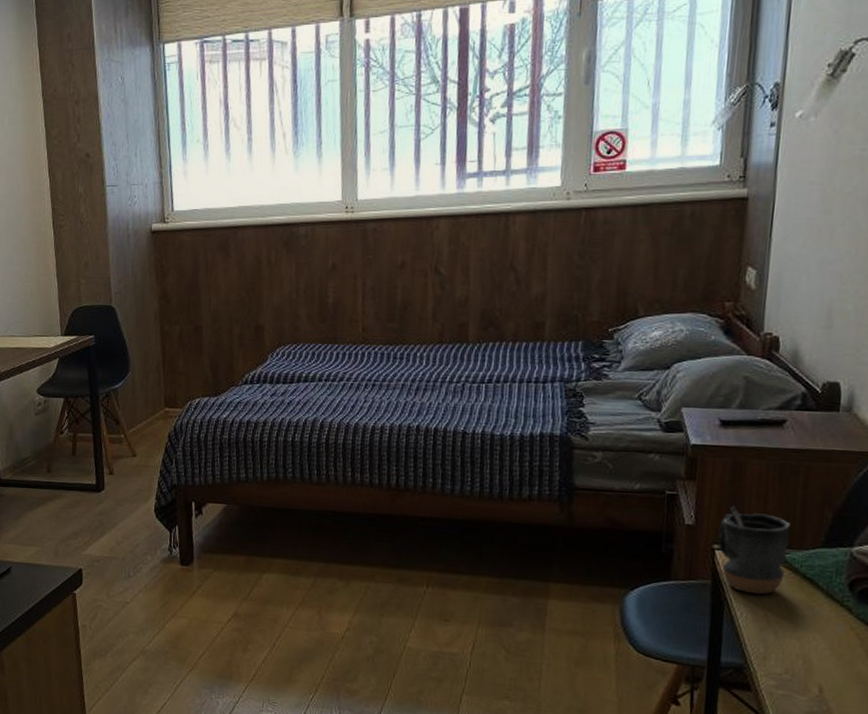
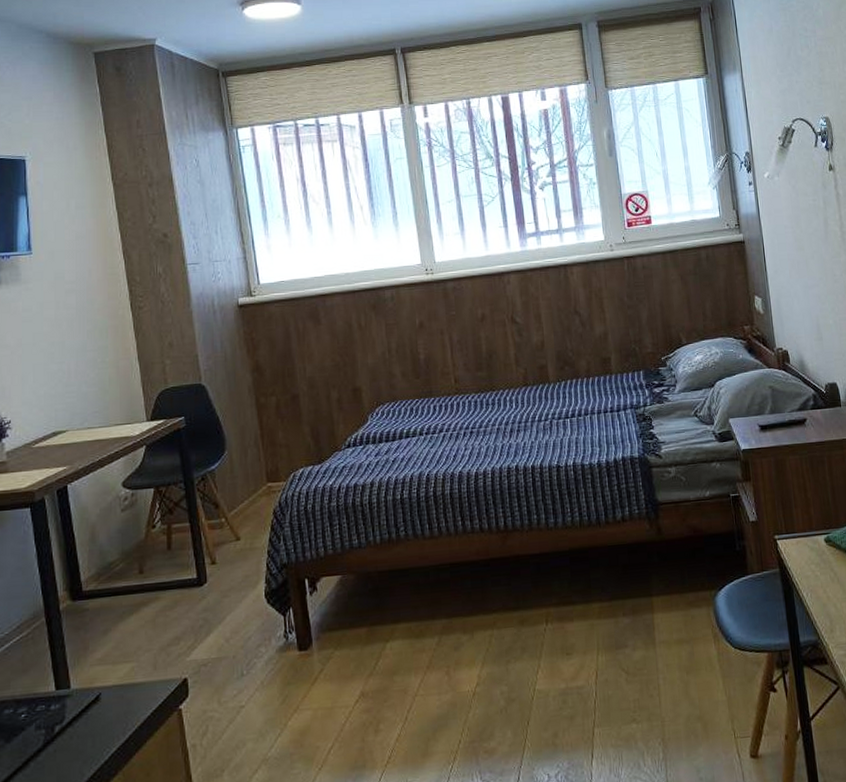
mug: present [718,506,791,595] -> none [775,499,832,575]

